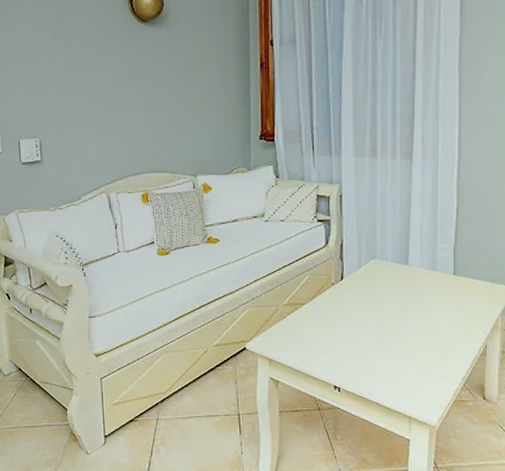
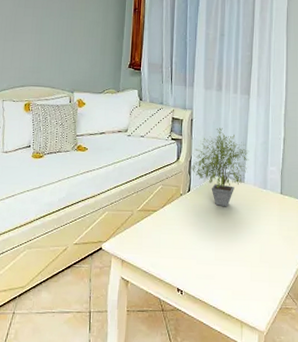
potted plant: none [342,202,414,294] -> present [190,128,250,207]

